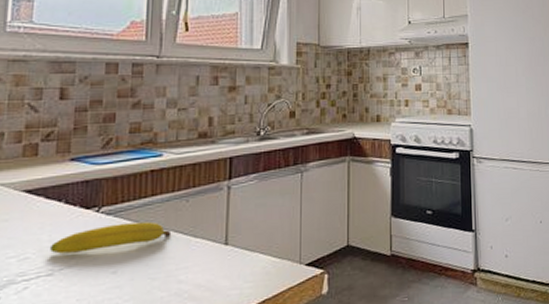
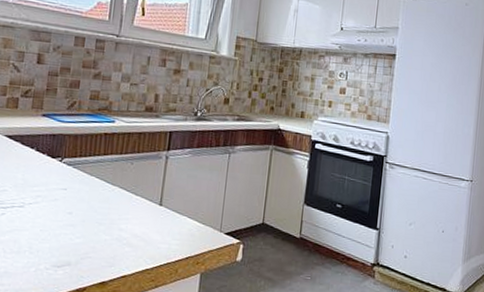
fruit: present [50,221,172,254] -> none [23,173,117,193]

